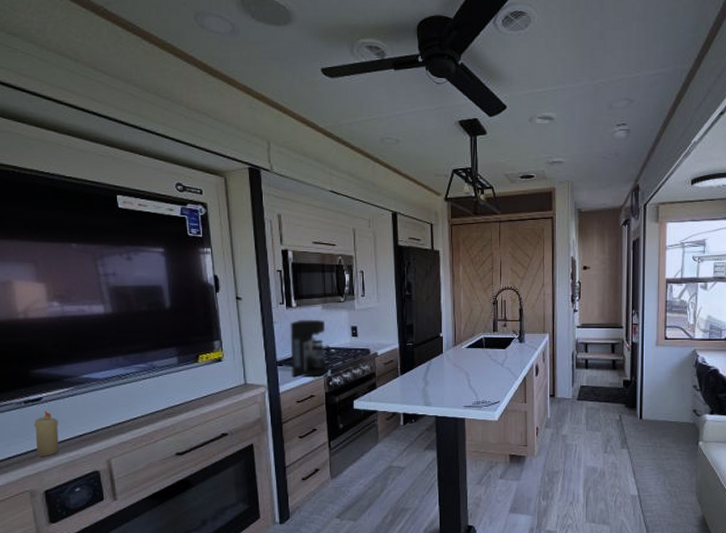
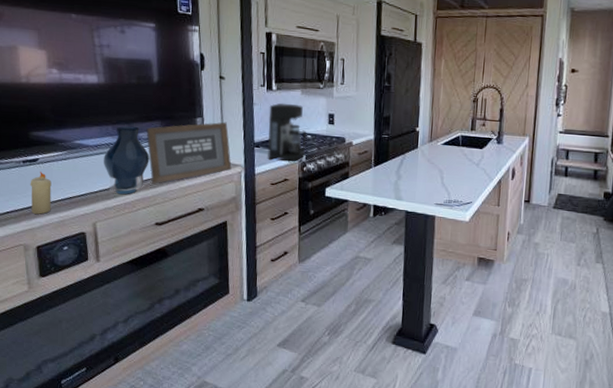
vase: none [114,355,166,427] -> present [103,125,150,195]
picture frame: none [160,343,255,413] -> present [146,121,232,184]

